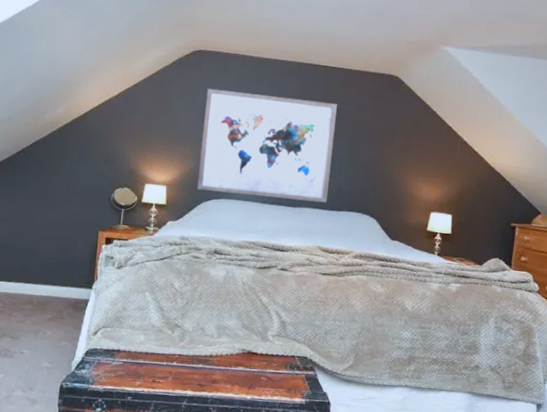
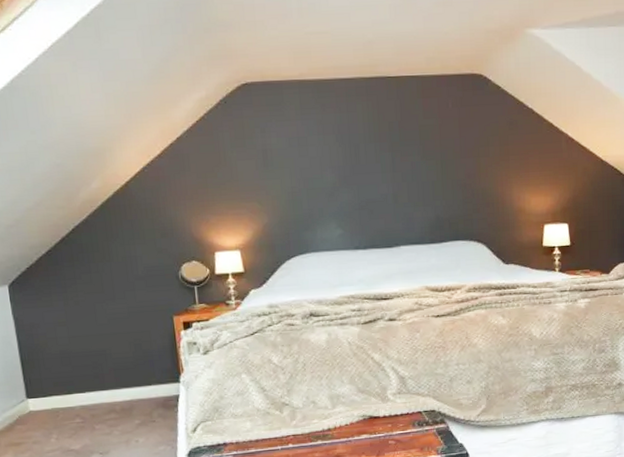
wall art: present [197,88,337,203] -> none [264,118,426,247]

